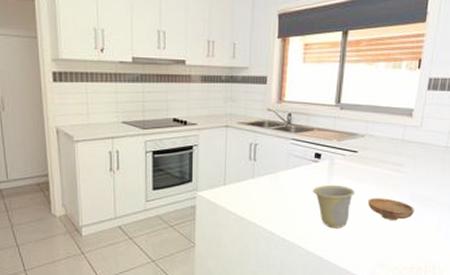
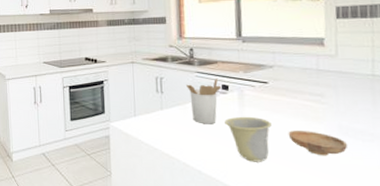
utensil holder: none [281,147,315,193] -> present [186,79,222,125]

